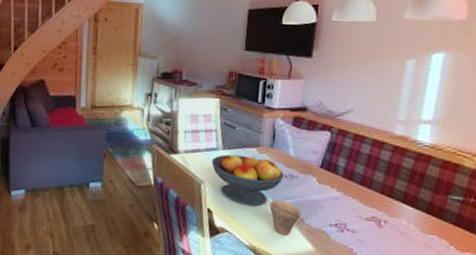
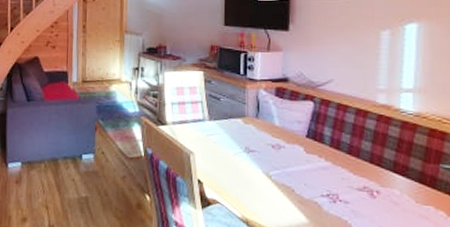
fruit bowl: present [211,154,285,207] -> none [198,125,272,177]
cup: present [269,199,302,236] -> none [259,170,292,207]

